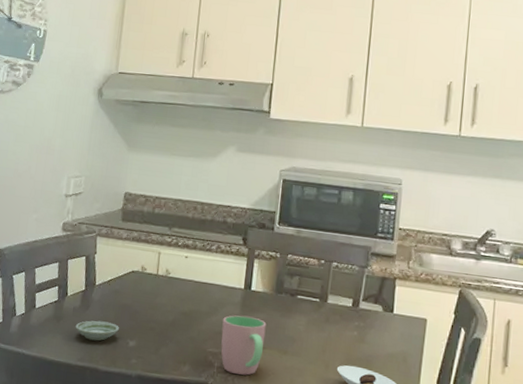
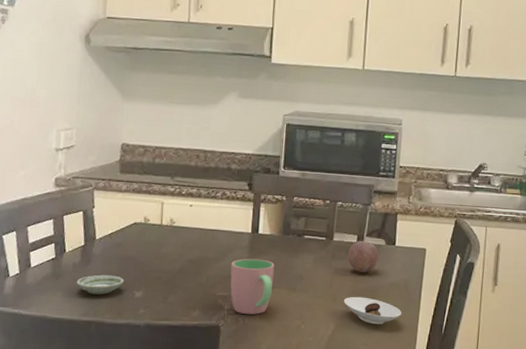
fruit: none [342,305,375,341] -> present [348,241,379,273]

